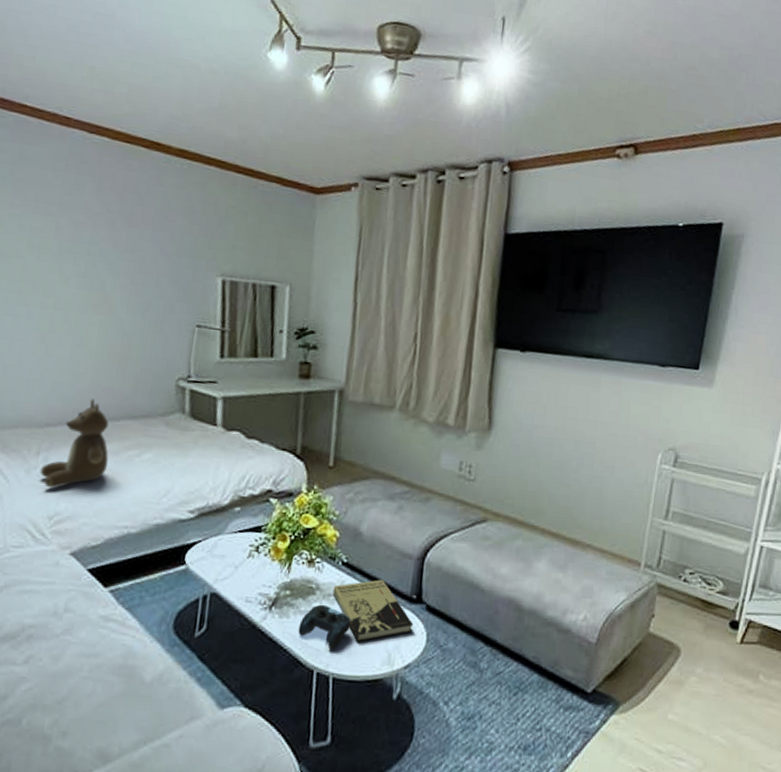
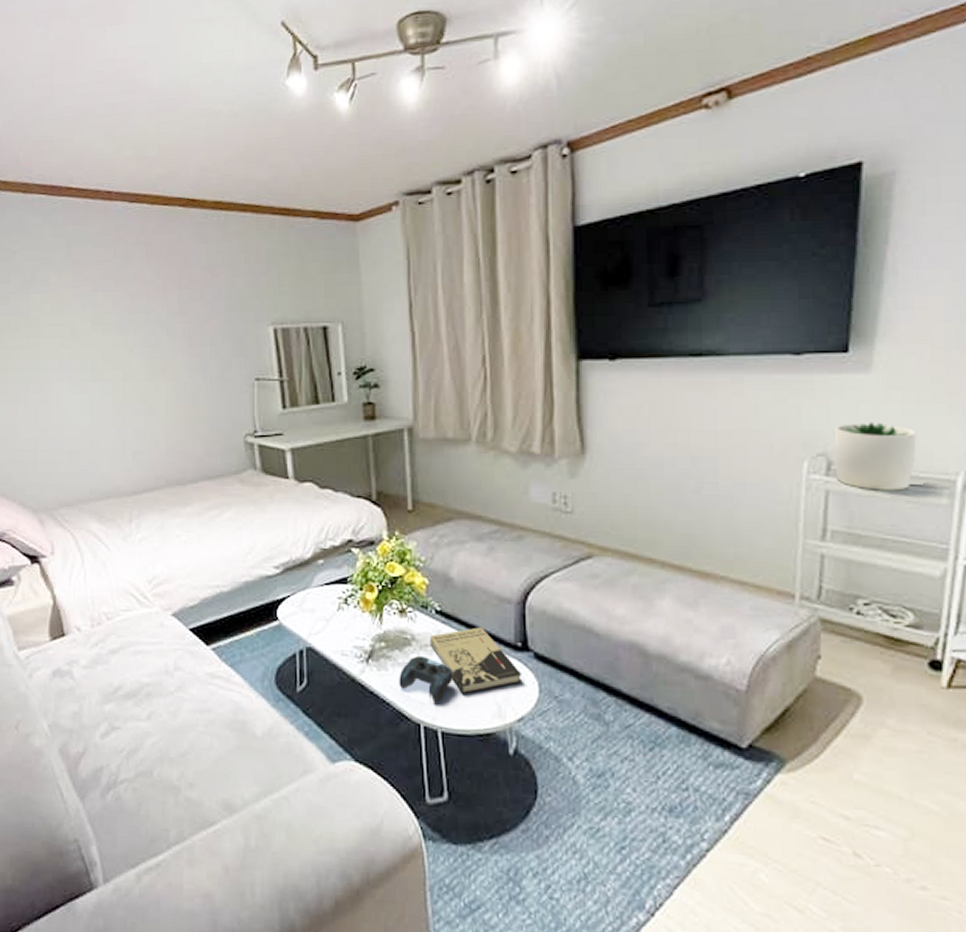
teddy bear: present [39,399,109,488] -> none [134,464,192,553]
planter: none [679,426,739,484] -> present [834,422,917,491]

